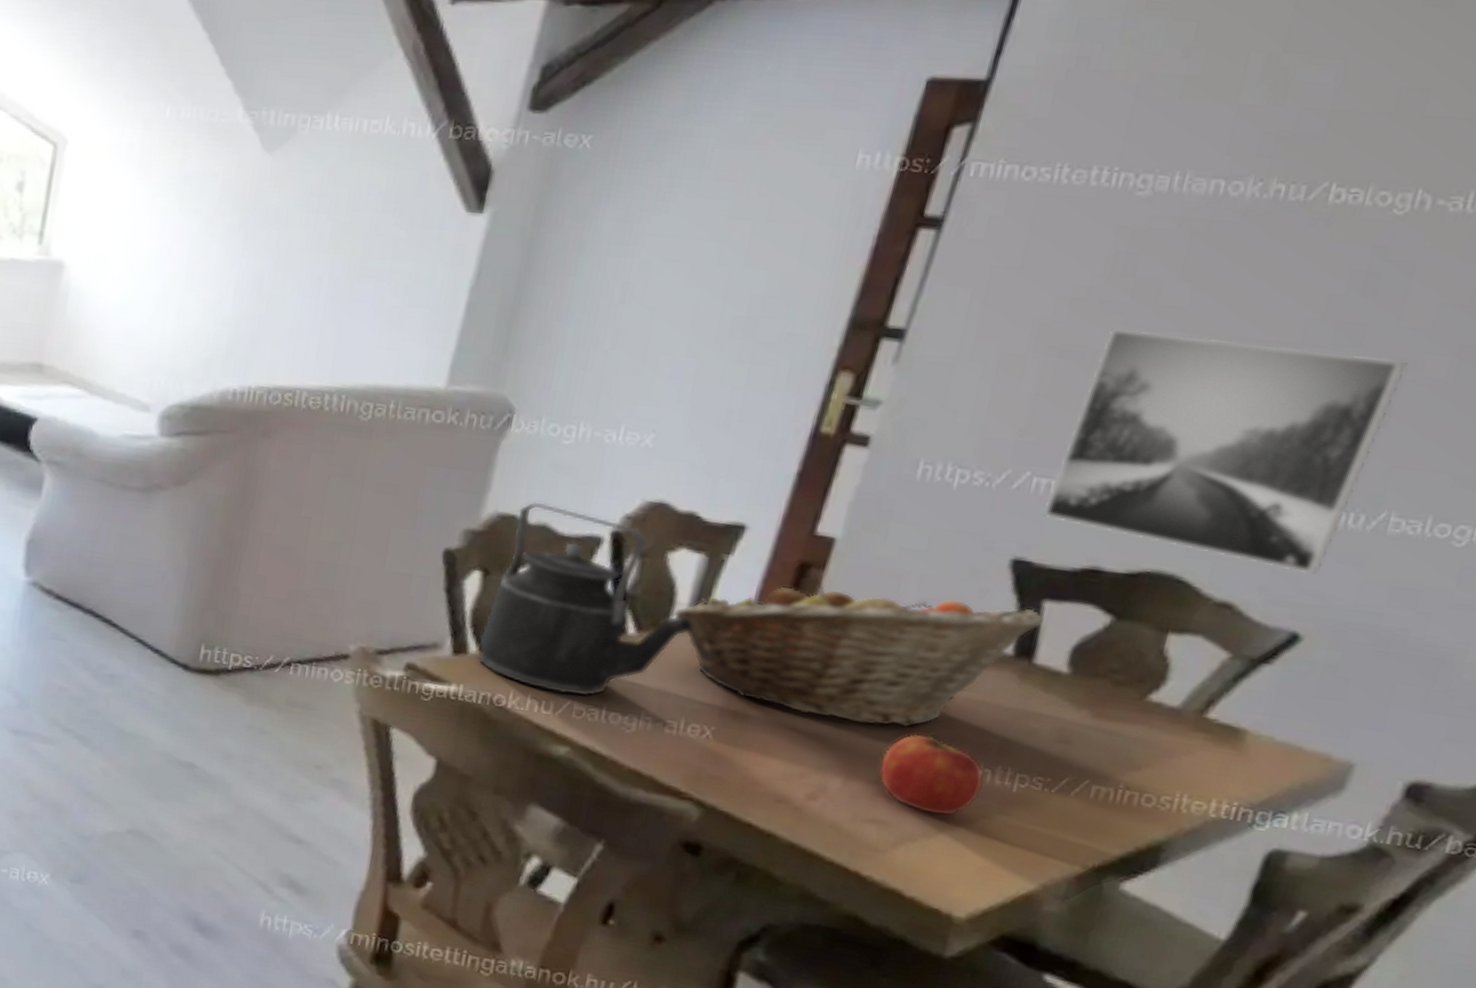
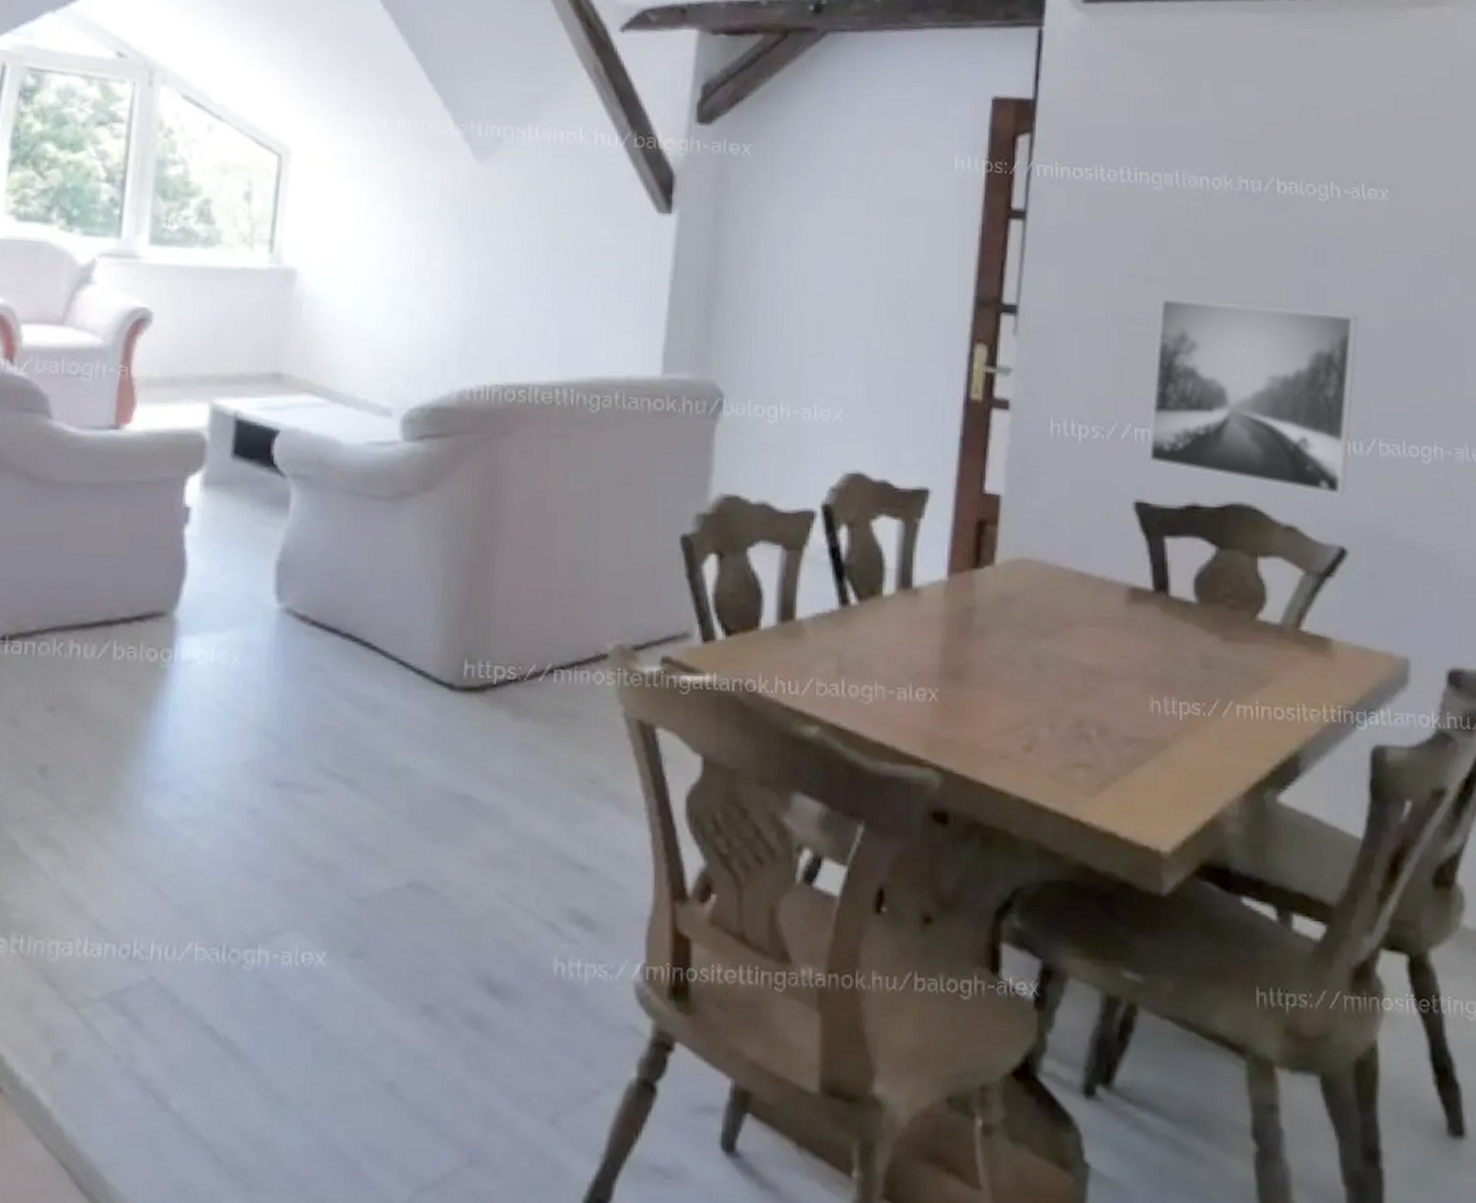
kettle: present [477,501,693,697] -> none [724,481,903,672]
fruit basket: present [673,577,1045,728] -> none [885,533,1170,671]
apple: present [880,733,985,816] -> none [1075,672,1156,751]

